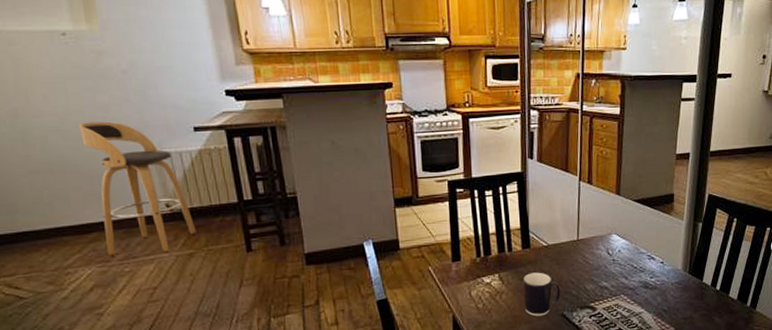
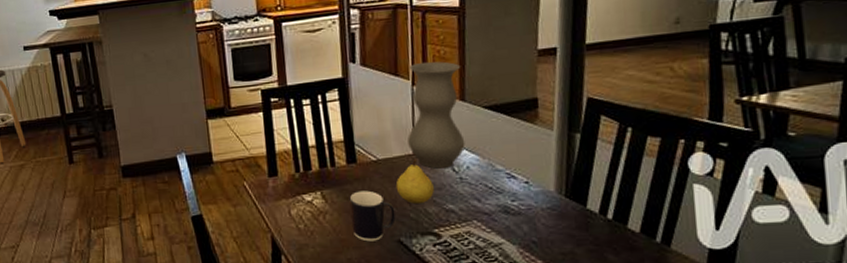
fruit: none [562,244,592,283] -> present [395,158,434,205]
vase: none [573,160,618,252] -> present [407,61,465,169]

